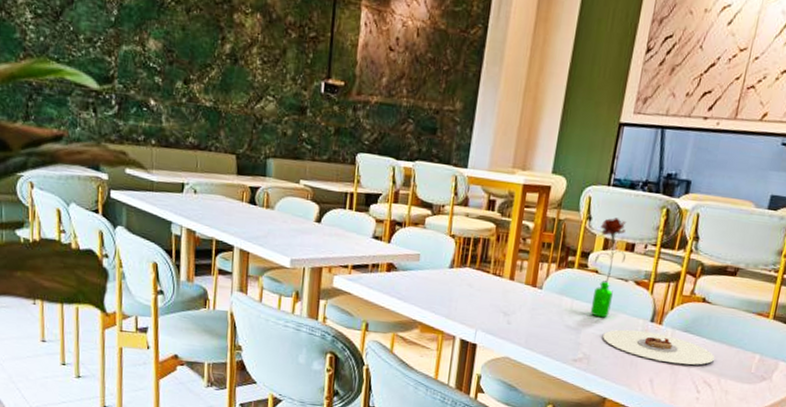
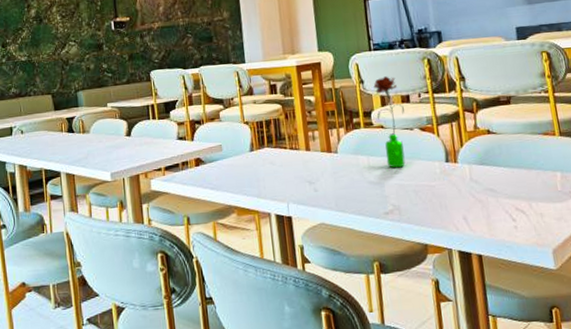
plate: present [602,329,715,365] -> none [405,171,518,198]

